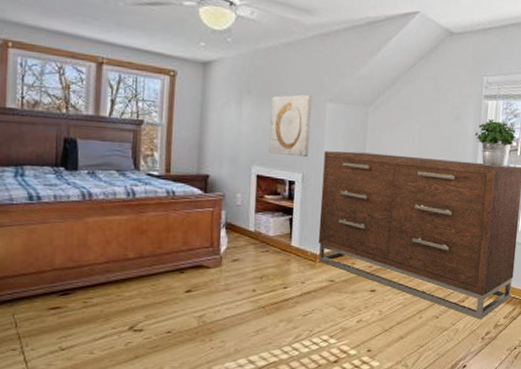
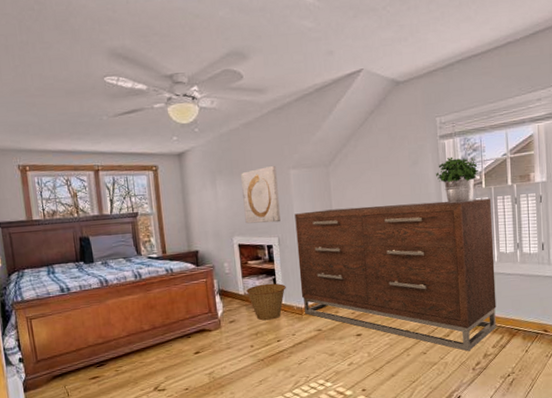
basket: none [257,222,303,264] -> present [246,283,286,321]

